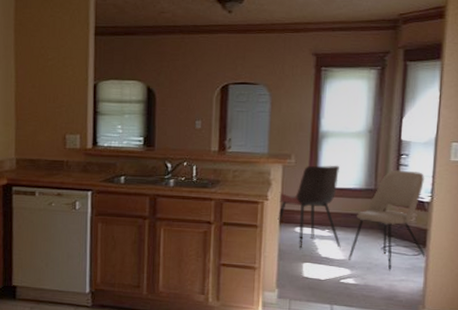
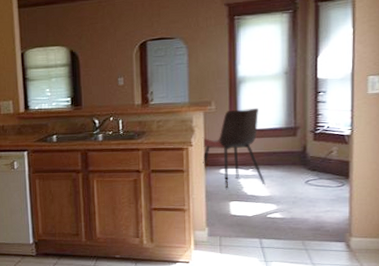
dining chair: present [348,170,427,270] -> none [274,107,350,202]

